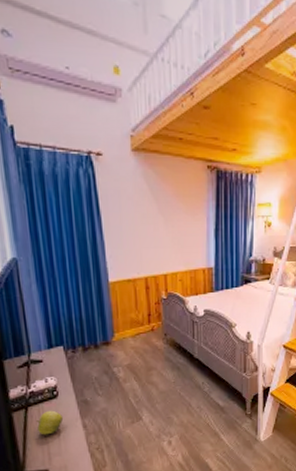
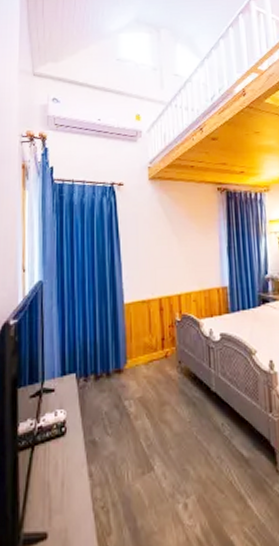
apple: present [37,410,64,435] -> none [41,451,69,484]

